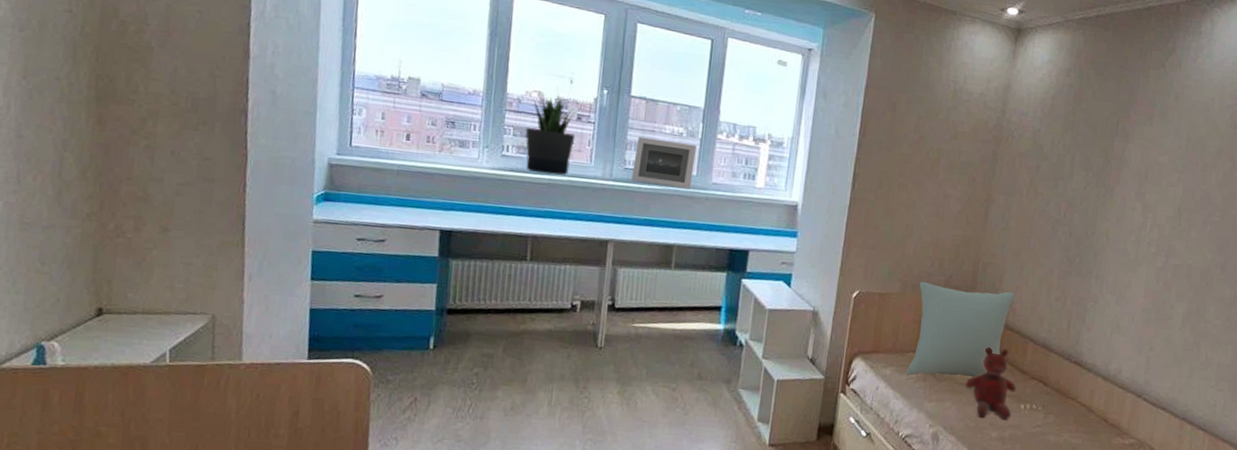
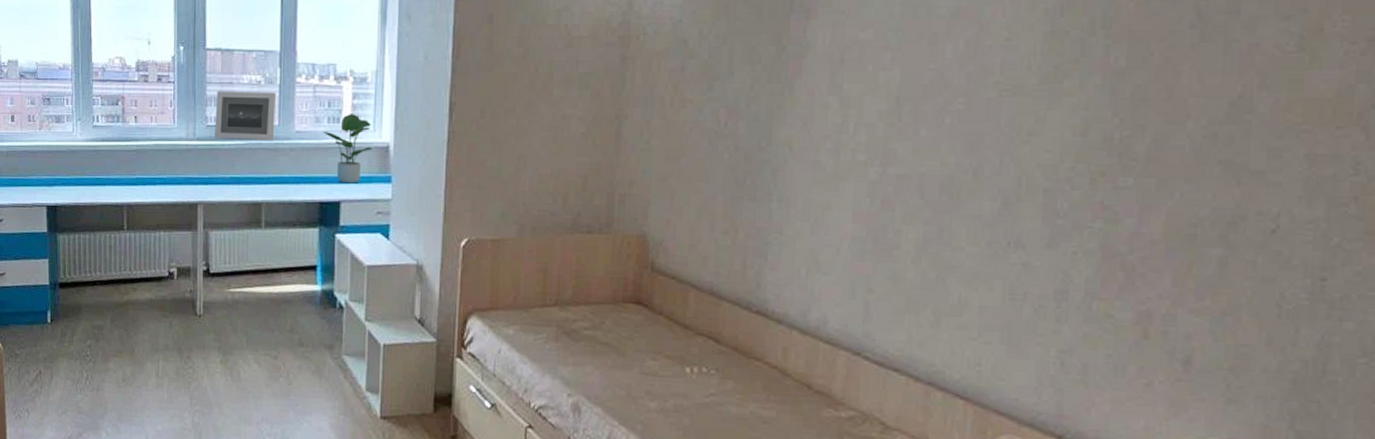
planter: present [525,91,576,176] -> none [112,57,158,141]
potted plant: none [738,173,783,236] -> present [323,114,372,184]
pillow: present [906,281,1015,378] -> none [533,222,665,336]
teddy bear: present [966,347,1017,420] -> none [610,297,679,387]

